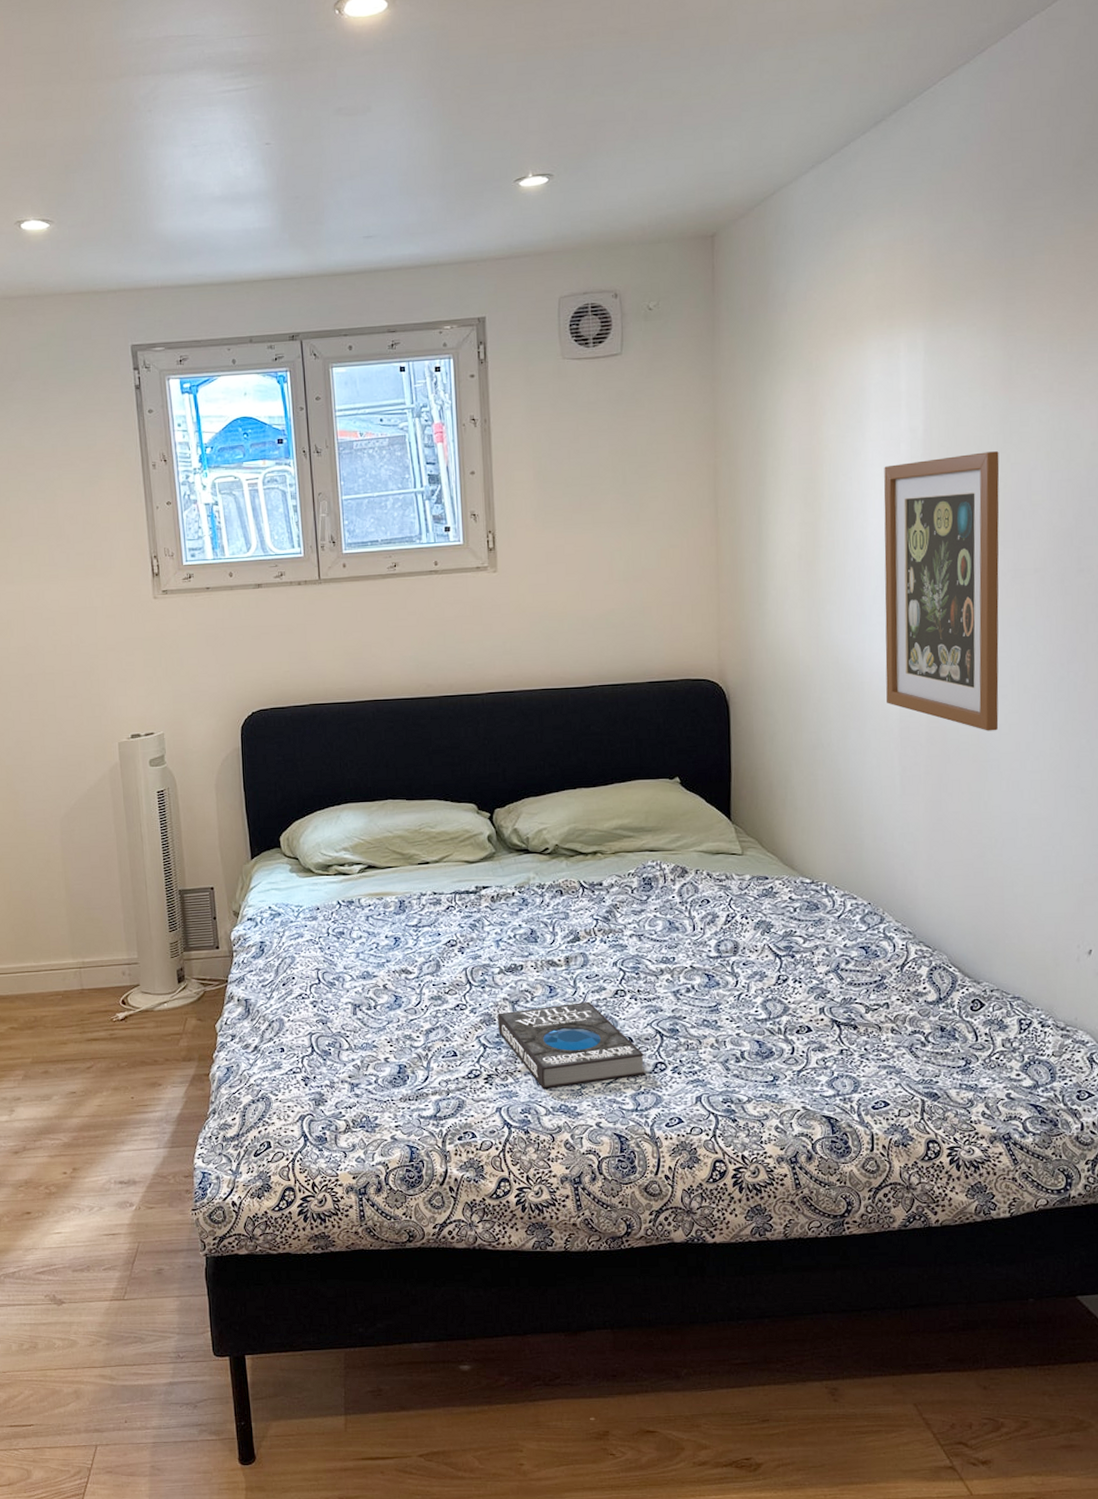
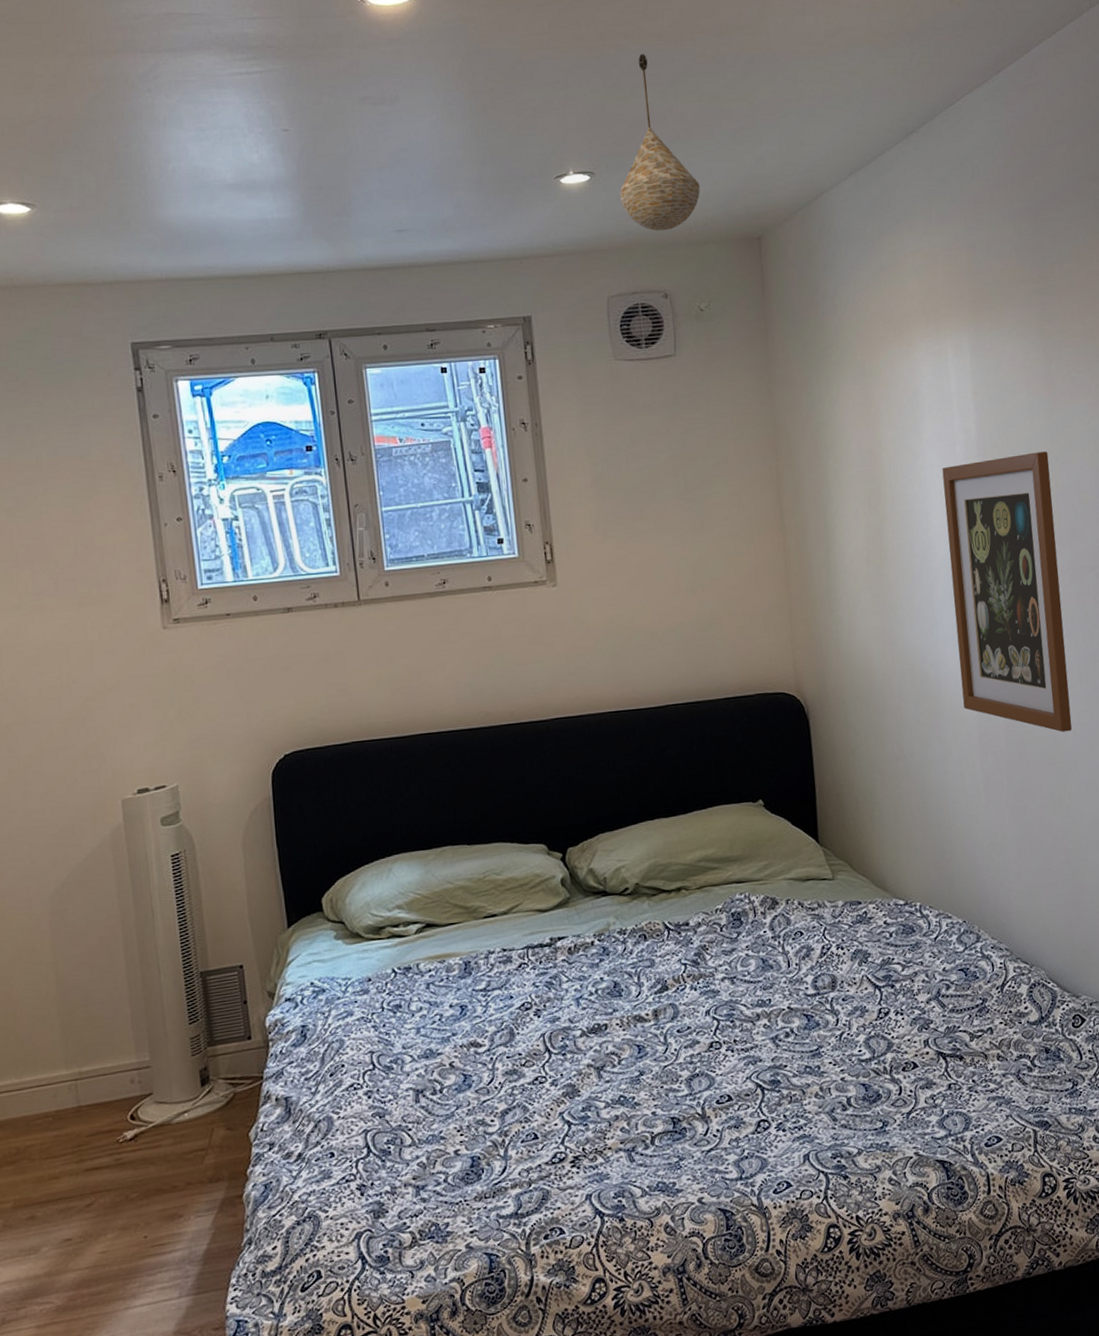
book: present [498,1001,644,1089] -> none [582,1058,747,1166]
pendant light: none [576,51,656,232] -> present [619,53,700,231]

